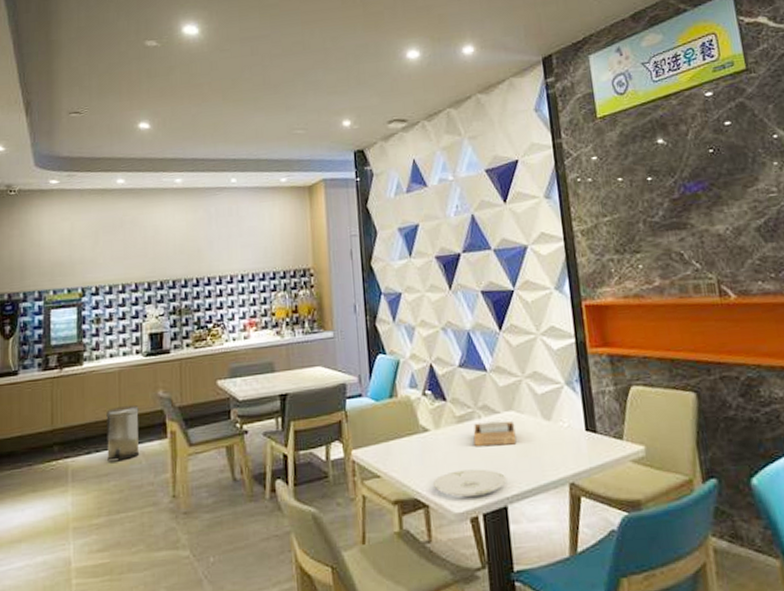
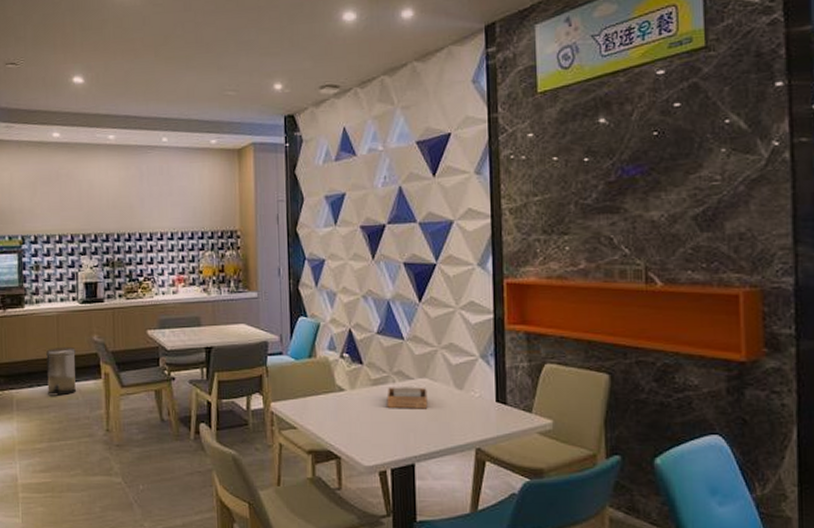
plate: present [432,469,507,498] -> none [345,428,416,454]

